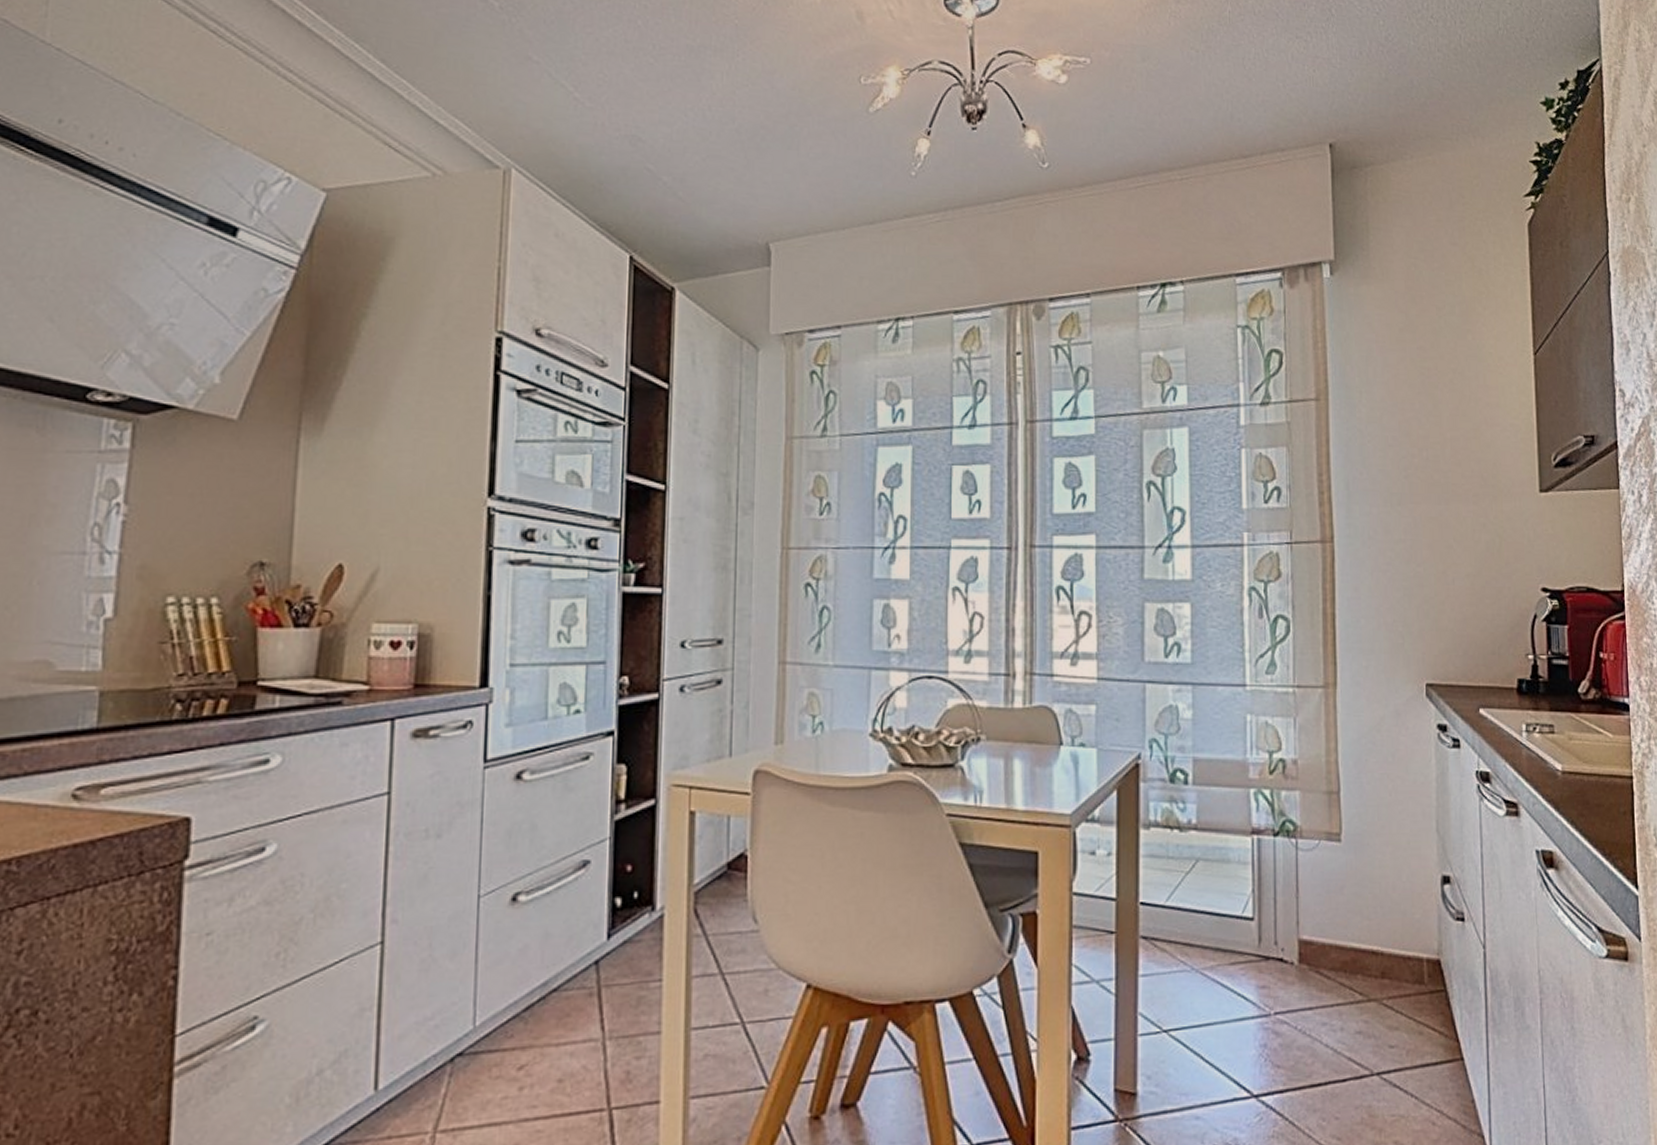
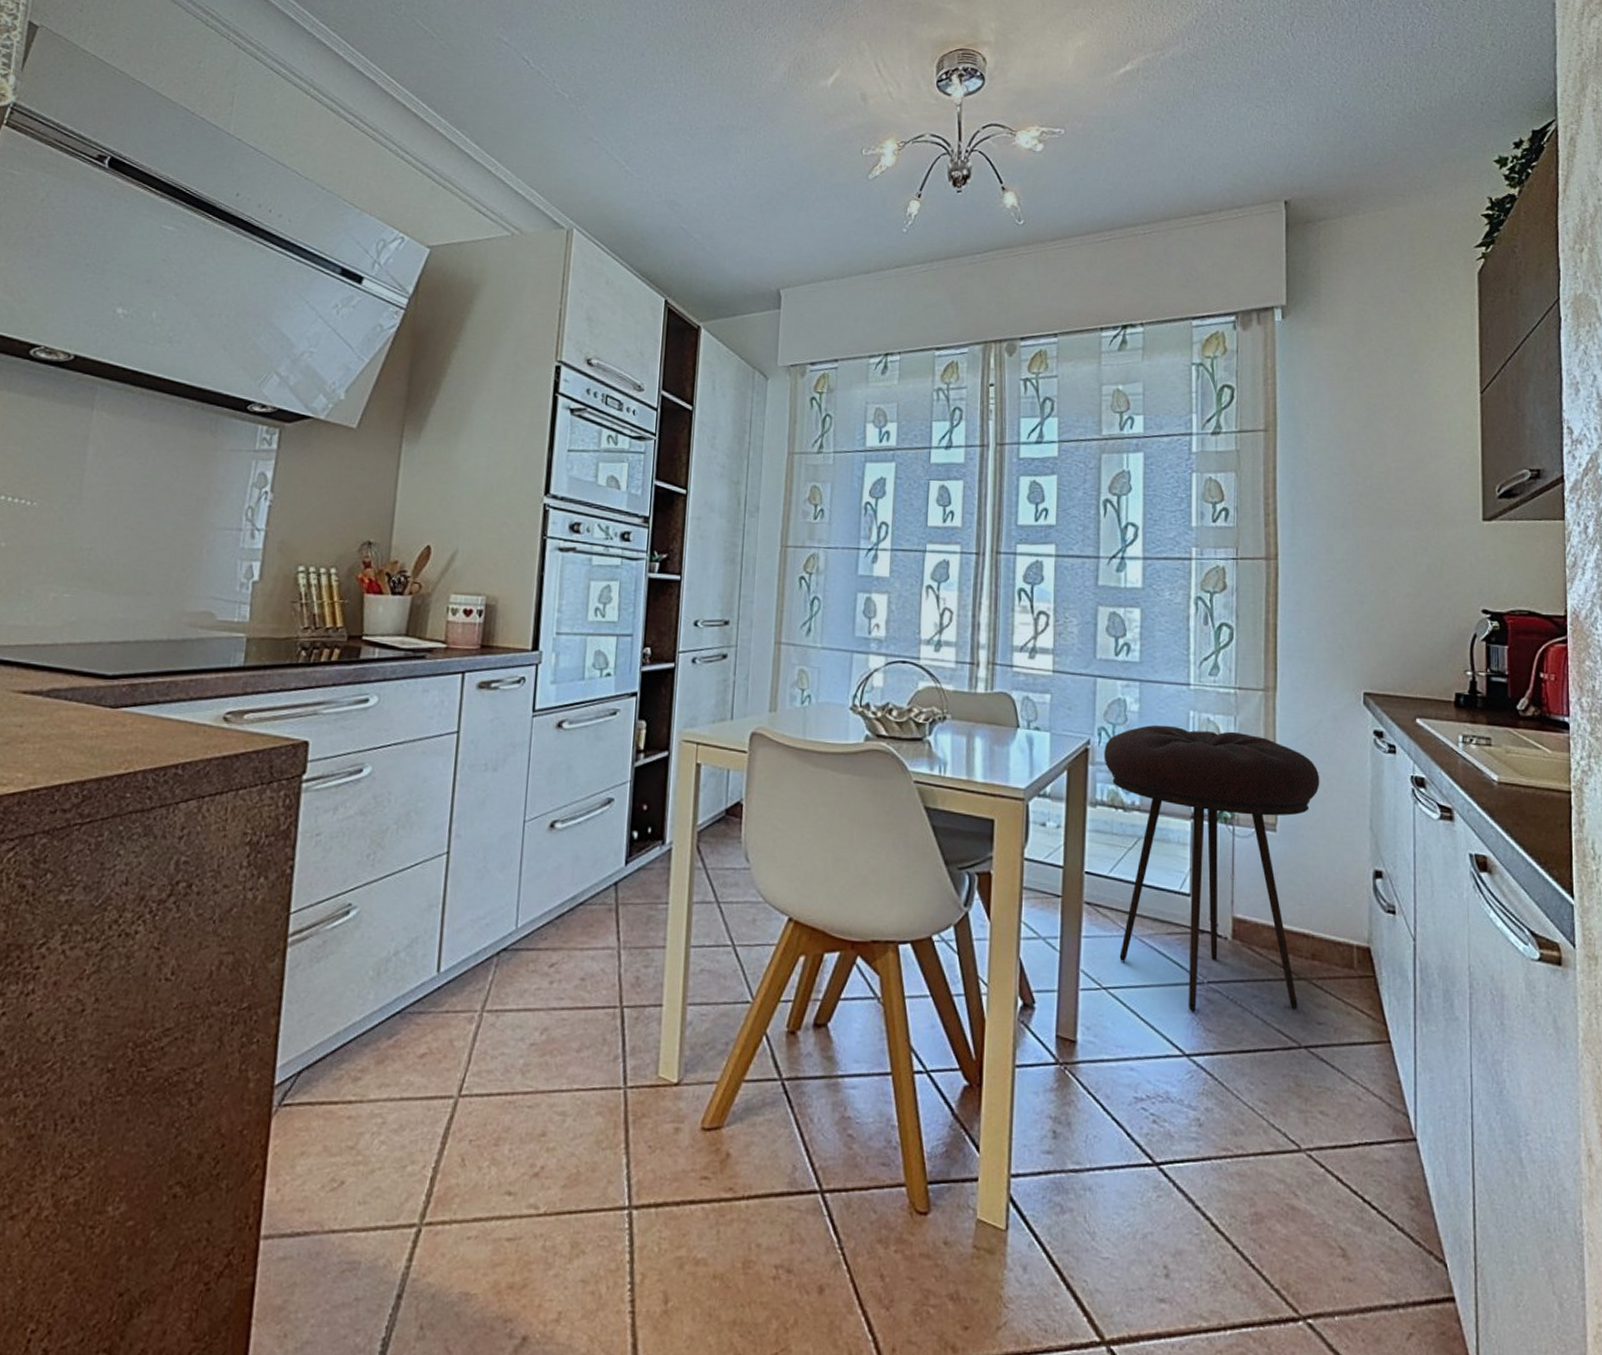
stool: none [1156,732,1385,1048] -> present [1104,724,1320,1012]

